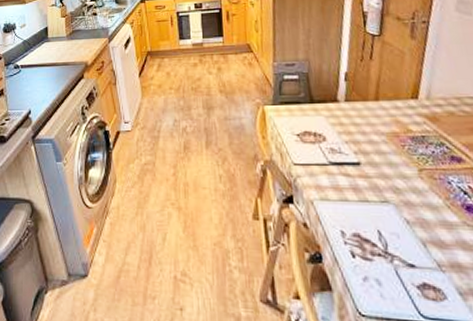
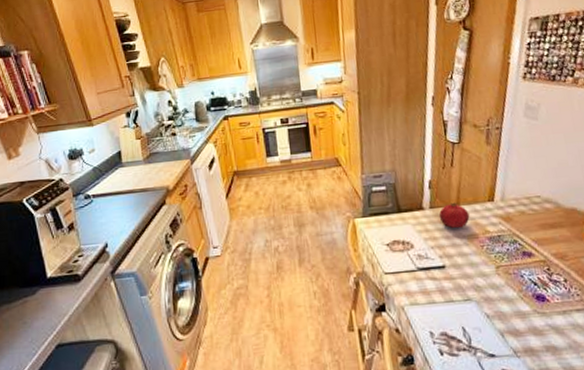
fruit: none [354,97,390,125] -> present [438,202,470,229]

